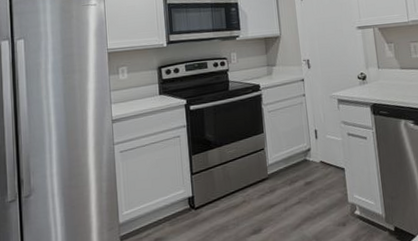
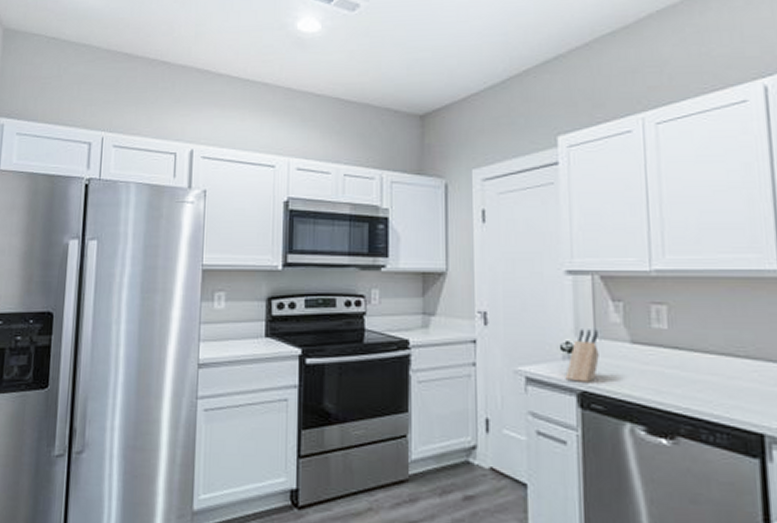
knife block: none [362,63,382,99] -> present [565,329,599,384]

